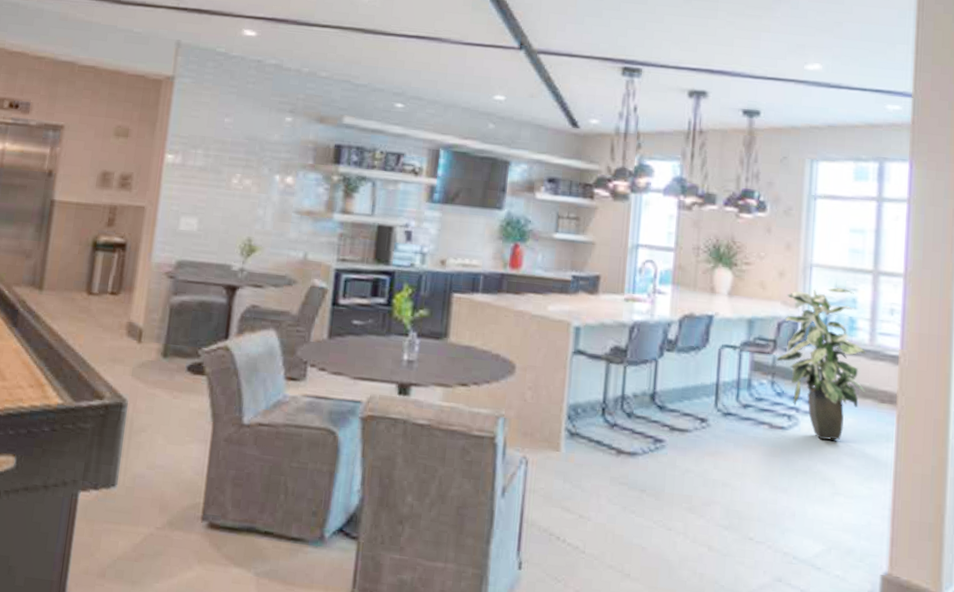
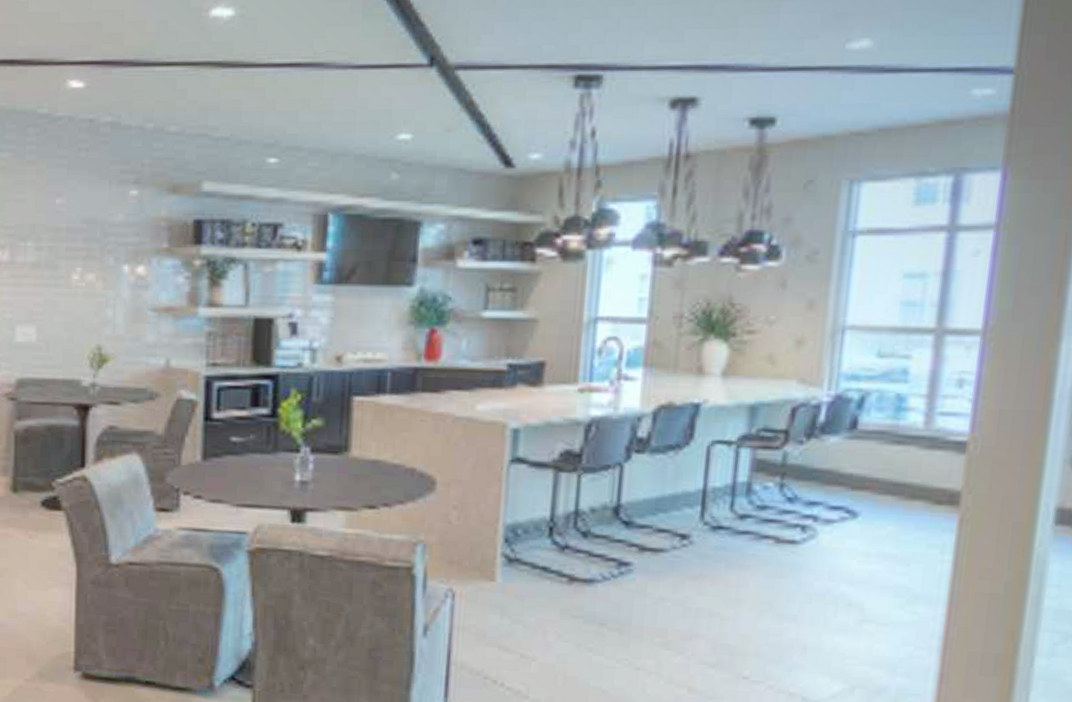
indoor plant: present [777,287,866,441] -> none [788,356,918,555]

